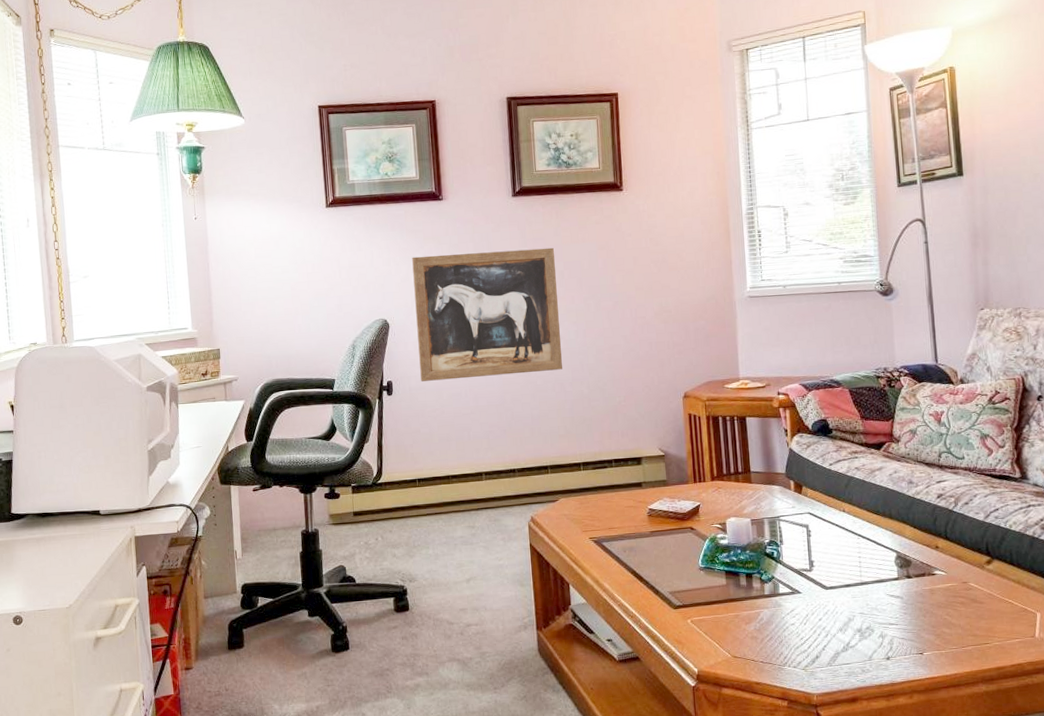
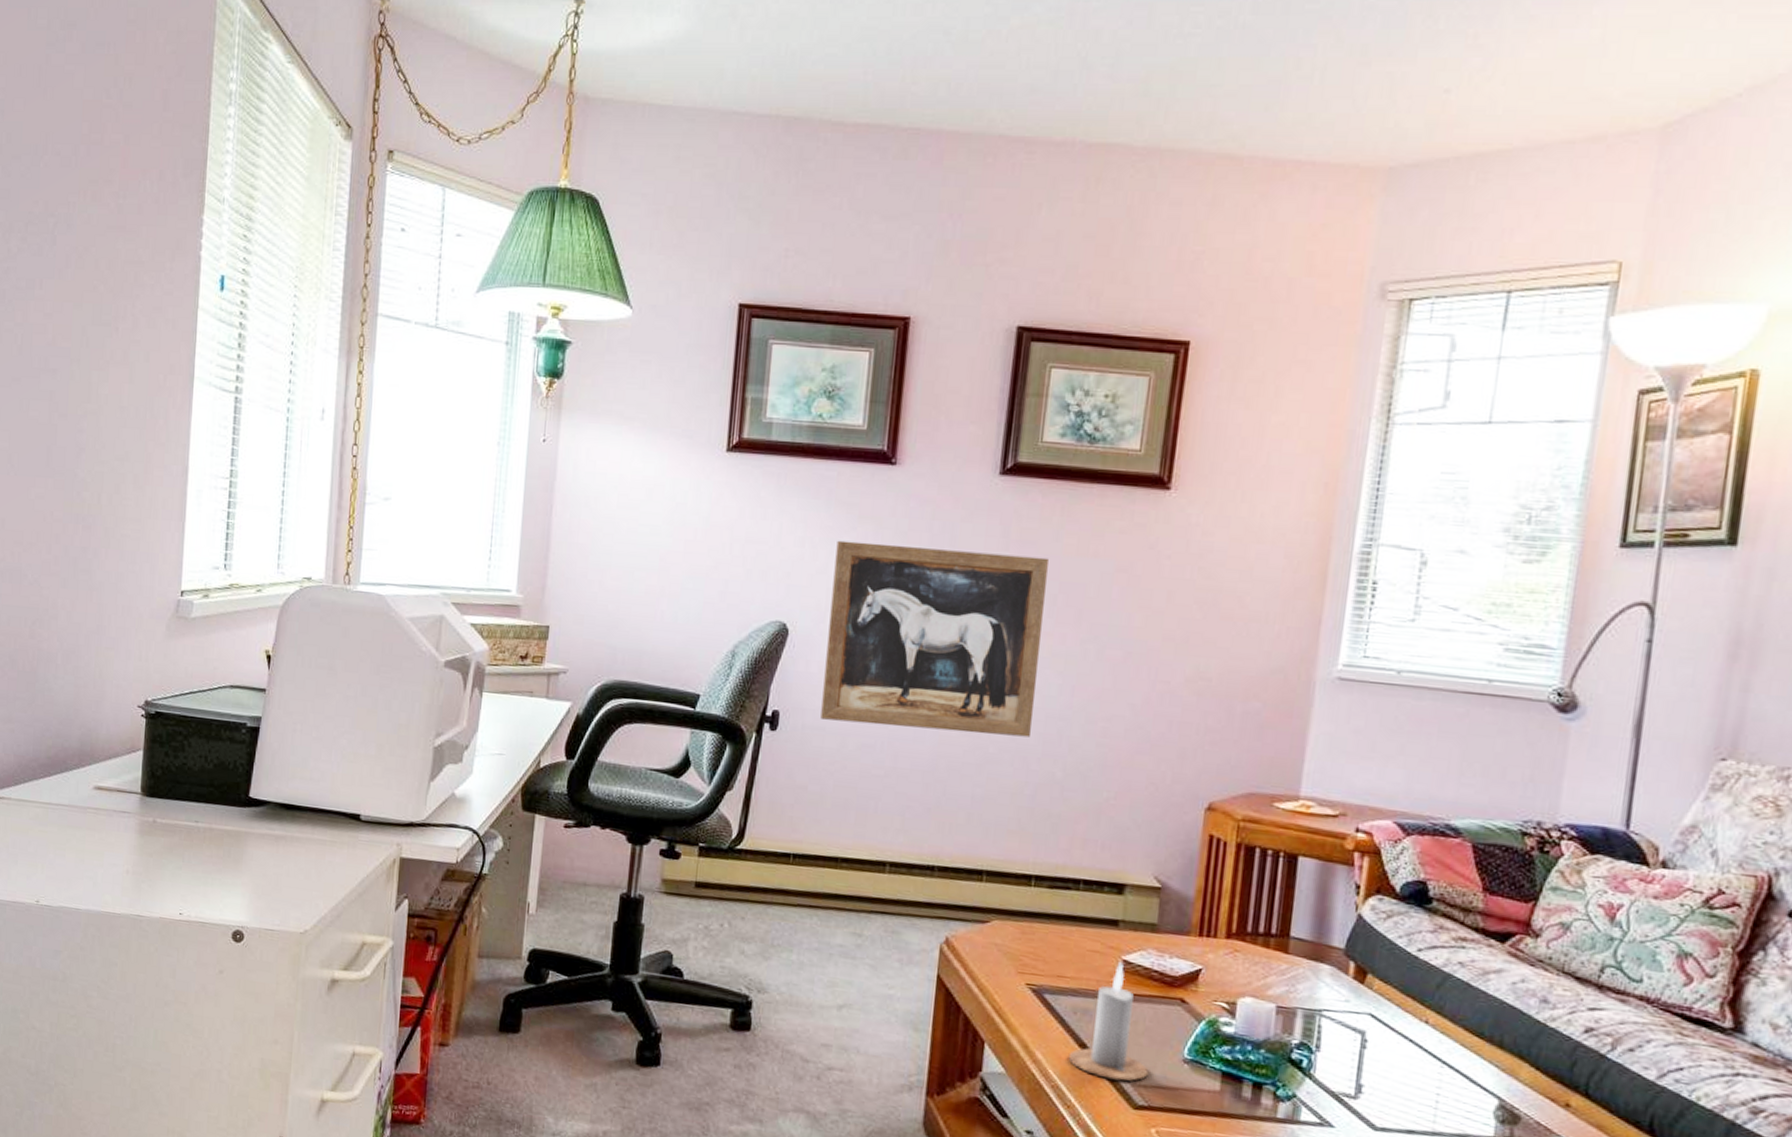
candle: none [625,511,679,592] -> present [1068,962,1149,1081]

